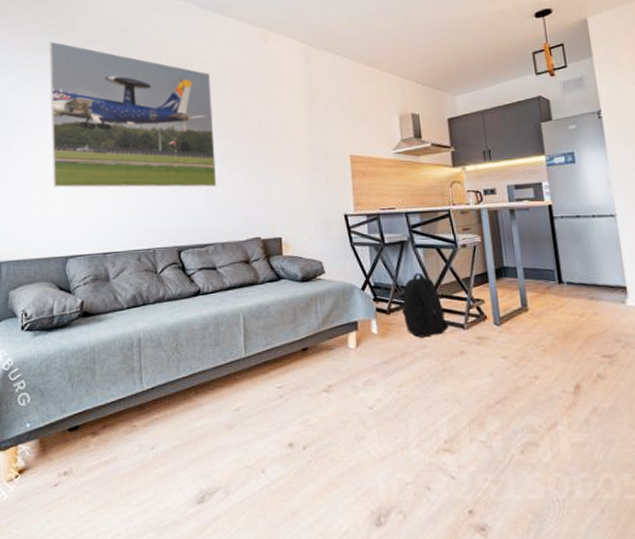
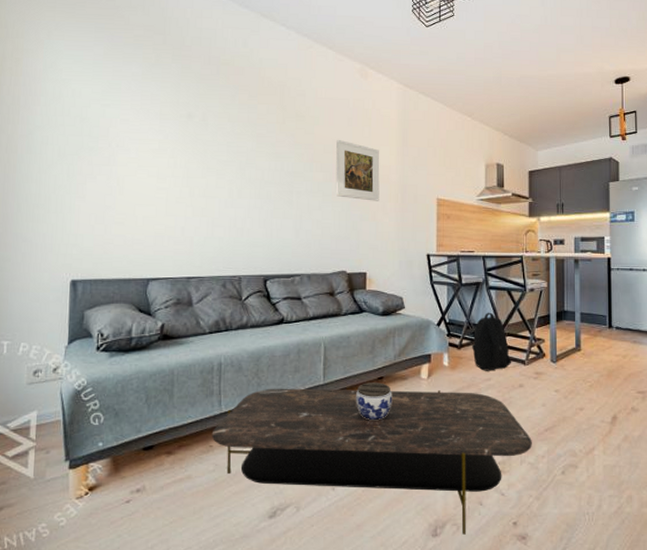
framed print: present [49,41,217,188] -> none [136,53,307,219]
coffee table: none [134,360,482,524] -> present [211,388,532,535]
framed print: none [242,104,290,164] -> present [336,139,380,201]
jar: none [279,354,320,395] -> present [355,382,393,420]

